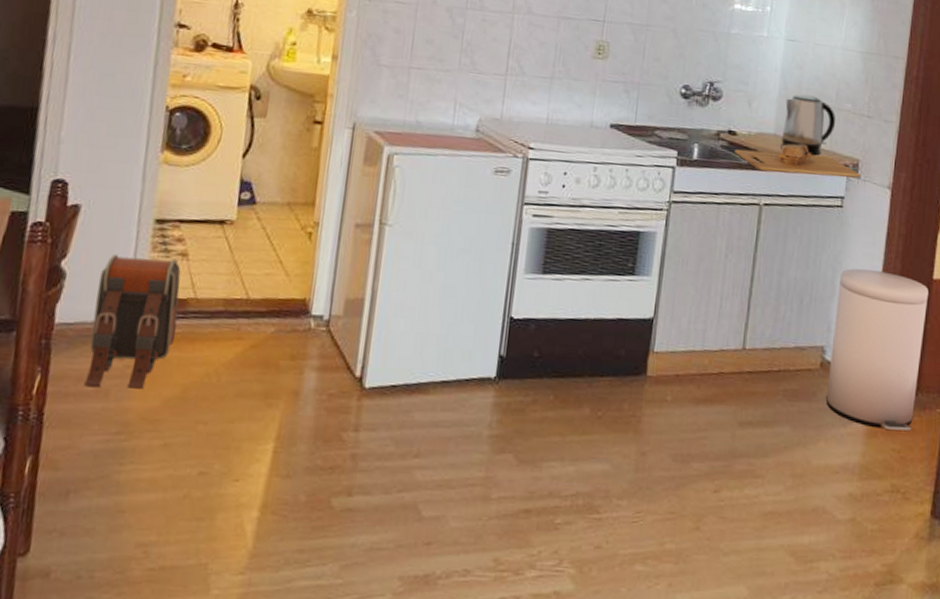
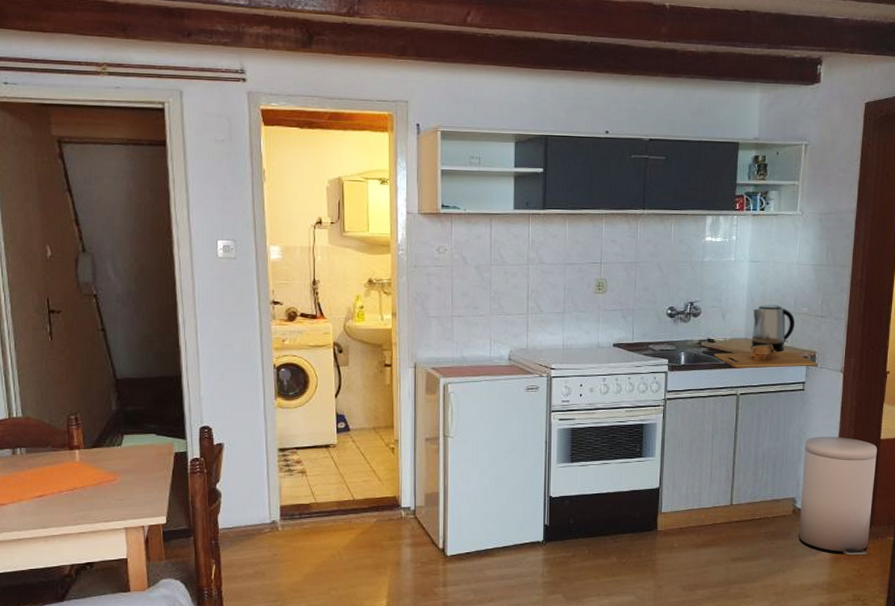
backpack: present [84,255,181,389] -> none [246,476,306,570]

